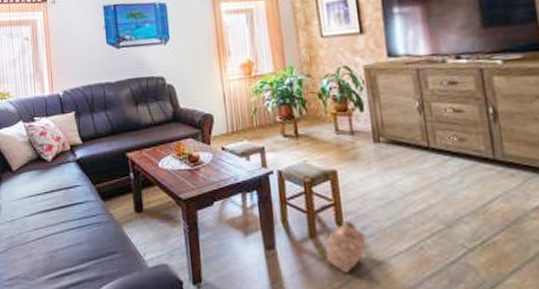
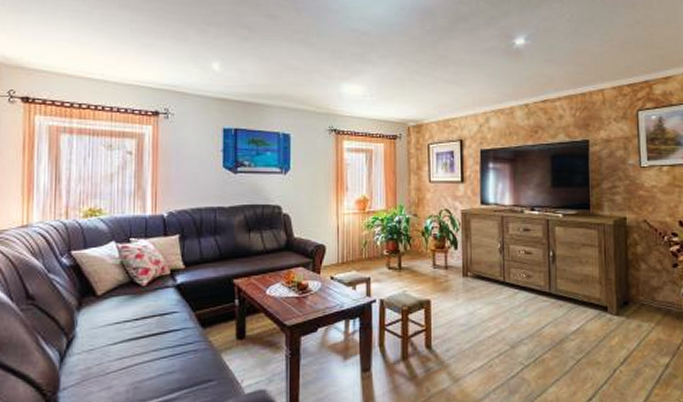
basket: present [326,219,366,272] -> none [415,343,449,390]

